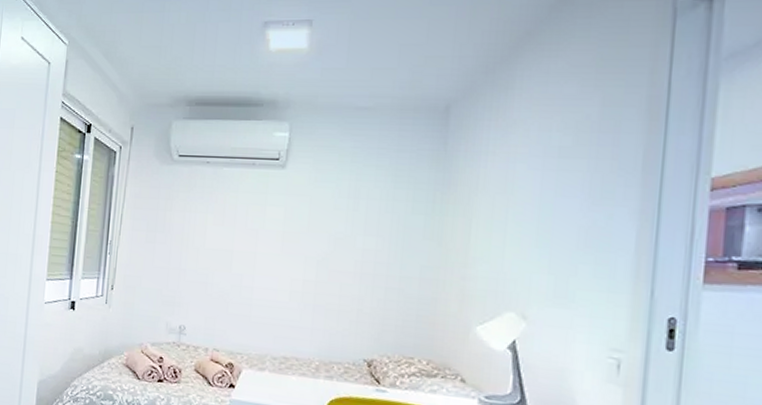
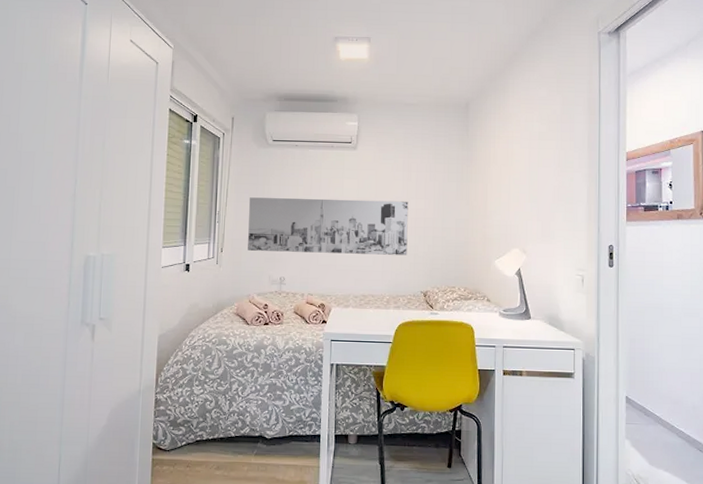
wall art: none [142,225,353,310] -> present [248,197,409,255]

